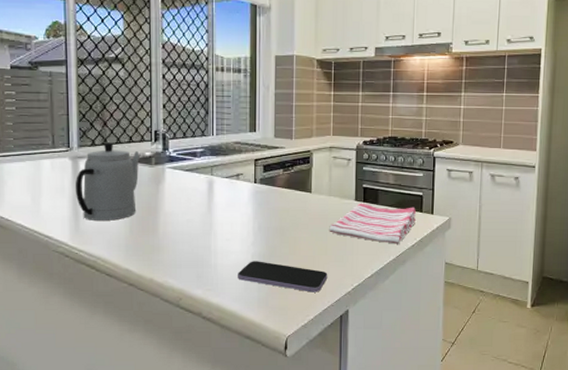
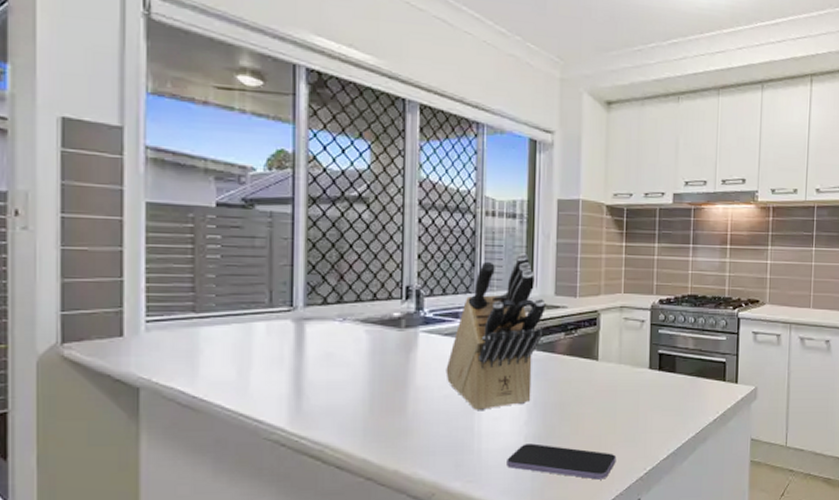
teapot: present [75,142,141,221] -> none [297,300,387,399]
knife block: none [187,102,267,233] -> present [446,253,546,411]
dish towel: present [329,203,416,244] -> none [618,371,718,419]

